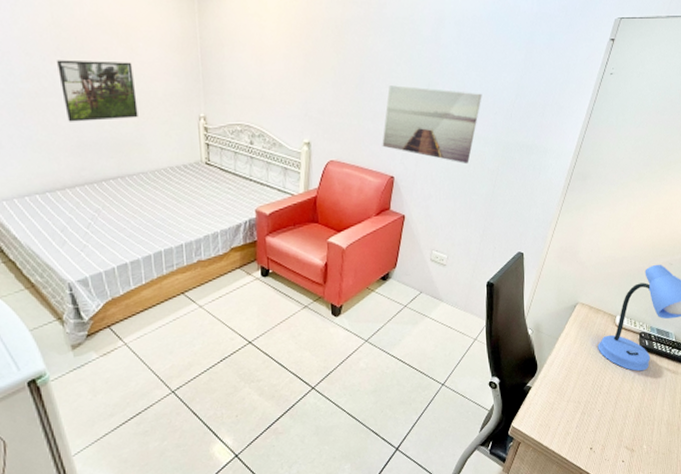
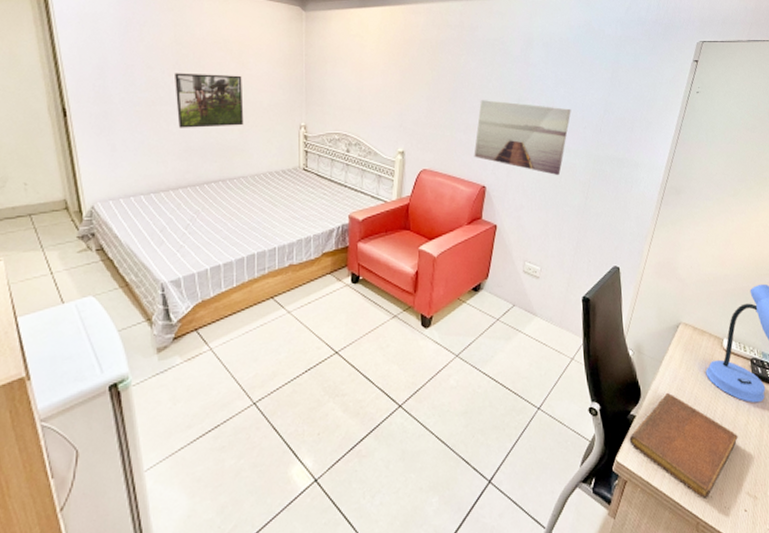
notebook: none [524,365,622,453] -> present [629,392,738,498]

